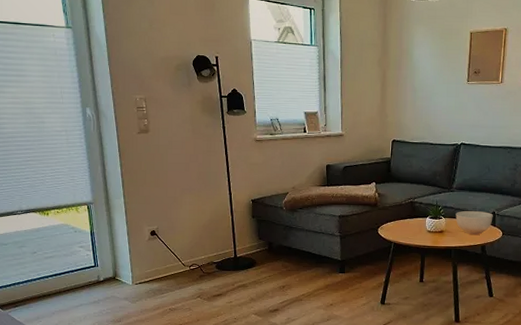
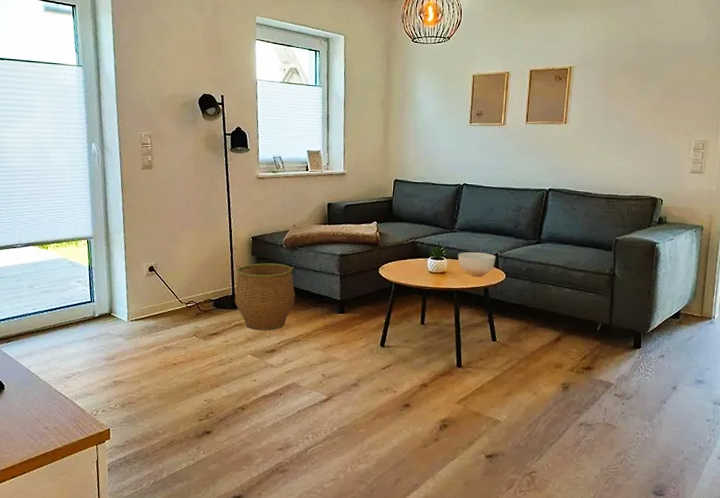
basket: none [237,225,297,291] -> present [235,263,296,330]

